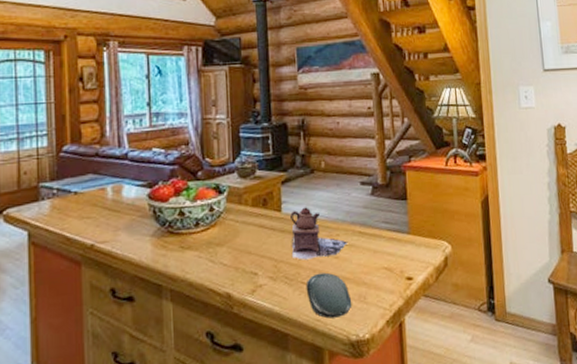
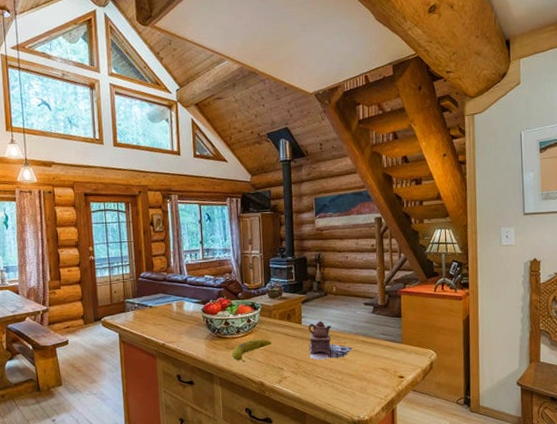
fruit: none [188,233,242,267] -> present [232,339,272,362]
oval tray: present [306,272,352,319] -> none [320,370,355,403]

